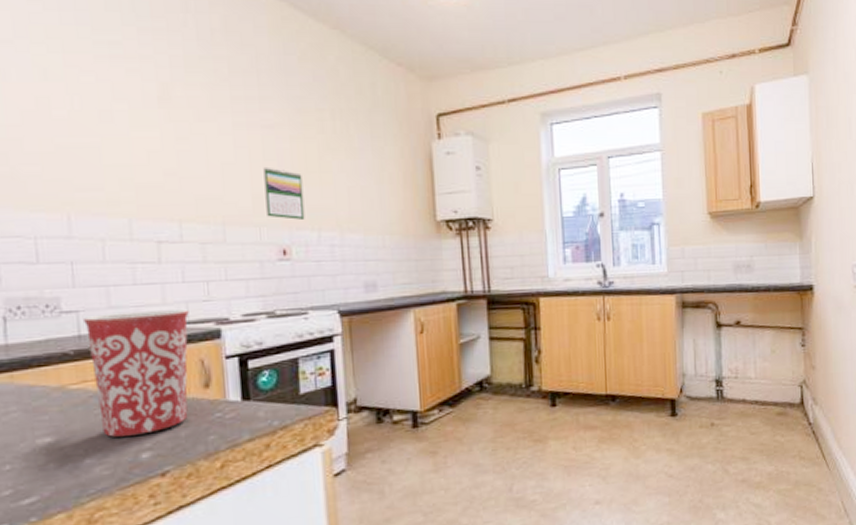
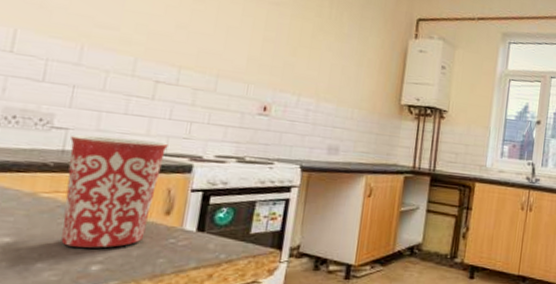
calendar: present [263,166,305,220] -> none [257,35,295,84]

